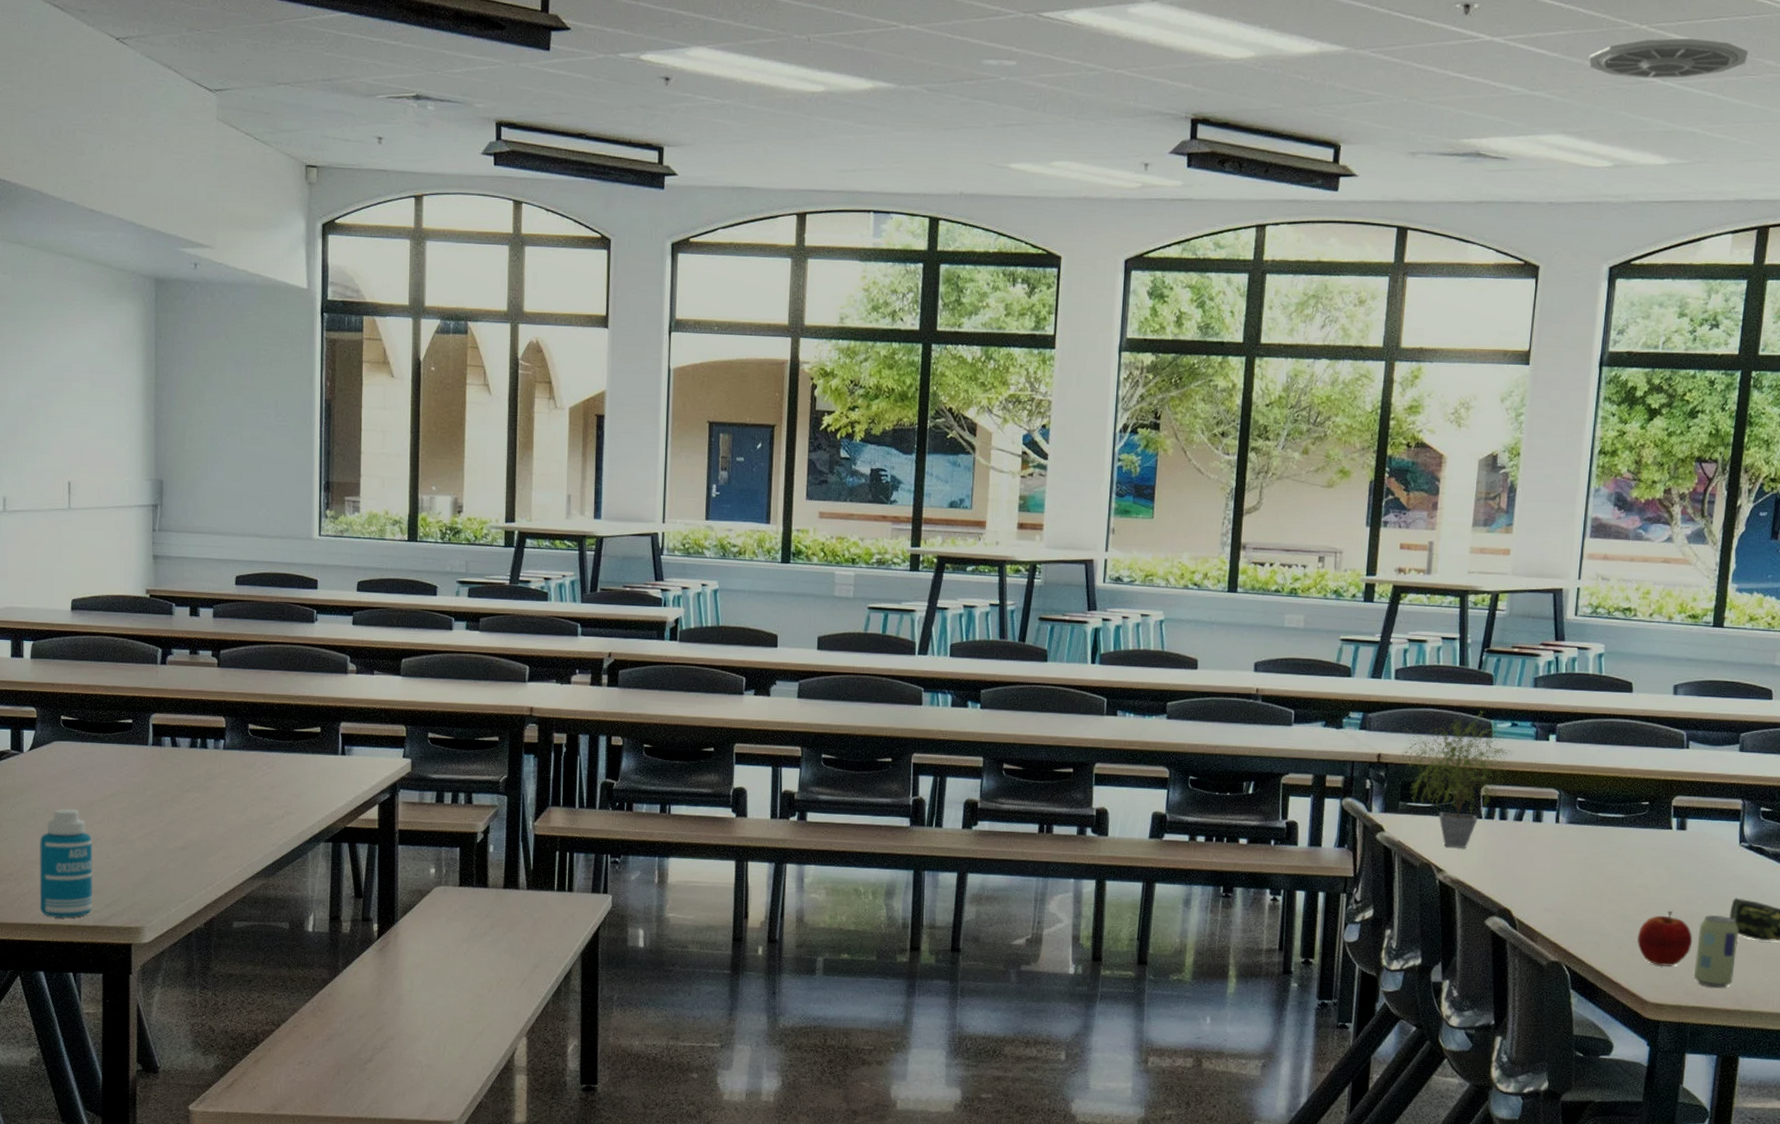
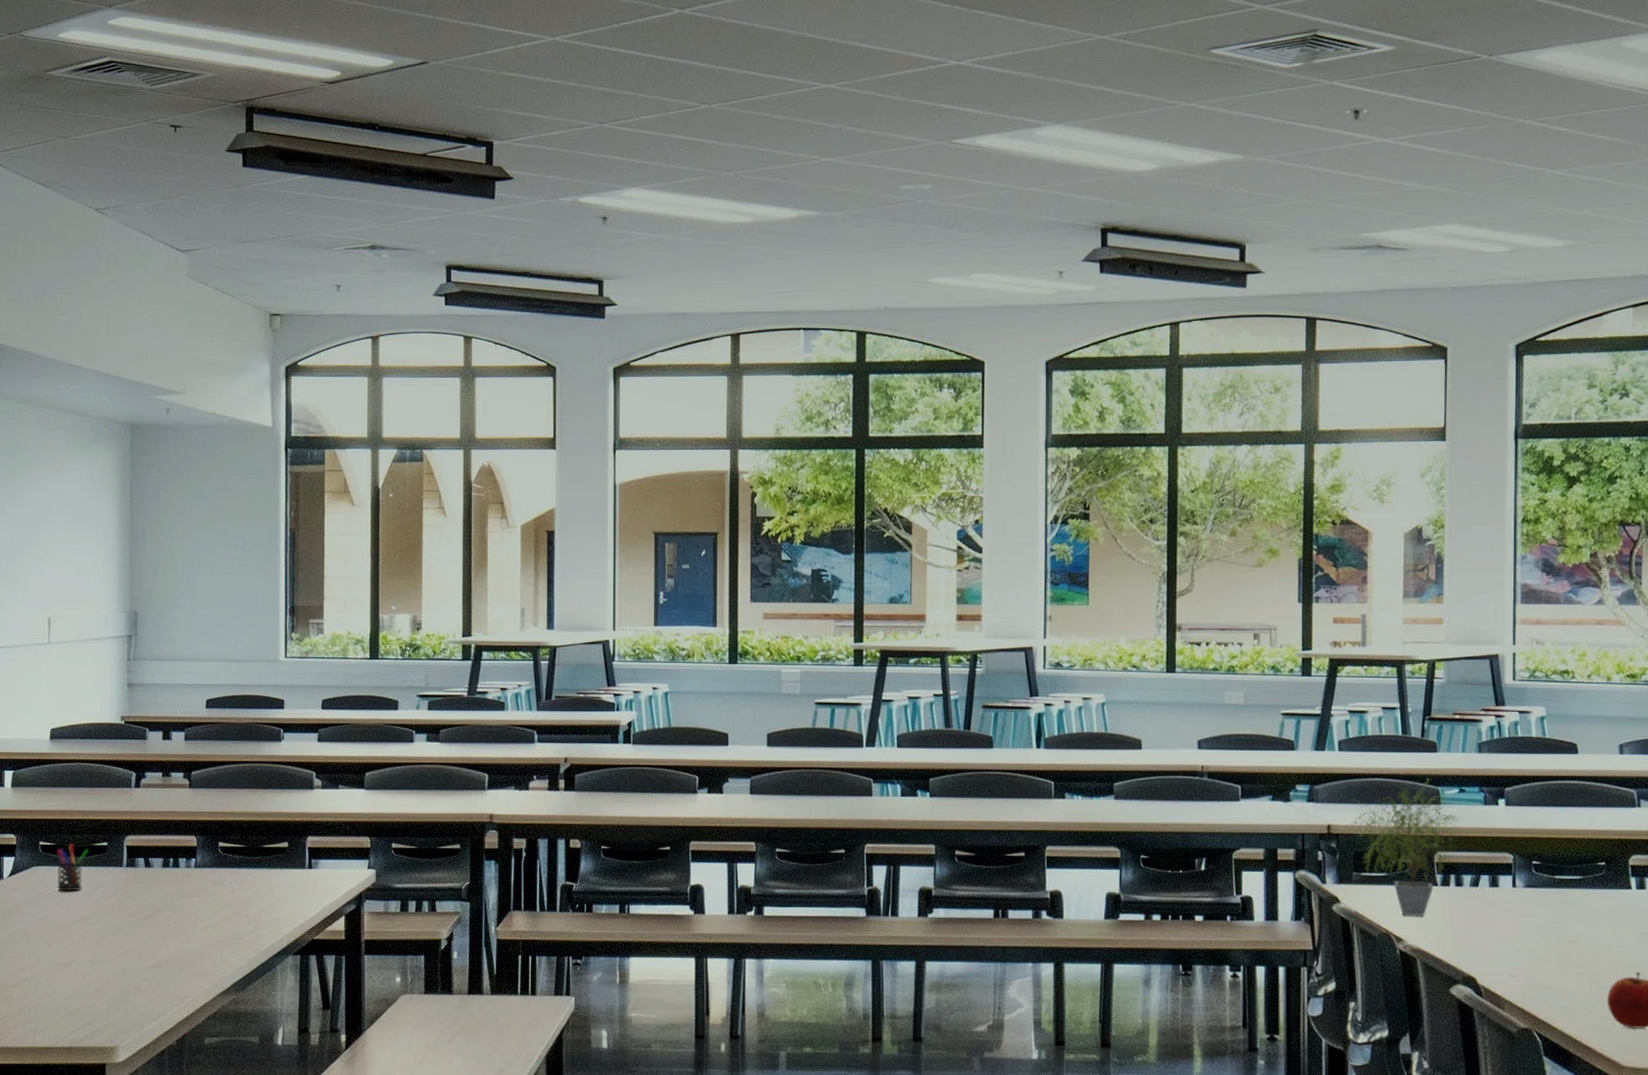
bottle: present [39,808,93,918] -> none [17,932,69,1041]
pen holder: none [79,719,113,769] -> present [57,844,89,892]
ceiling vent: present [1588,38,1749,79] -> none [1477,130,1631,169]

